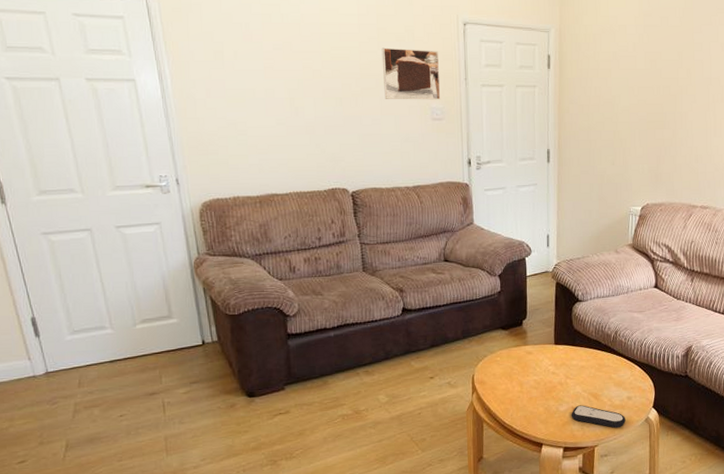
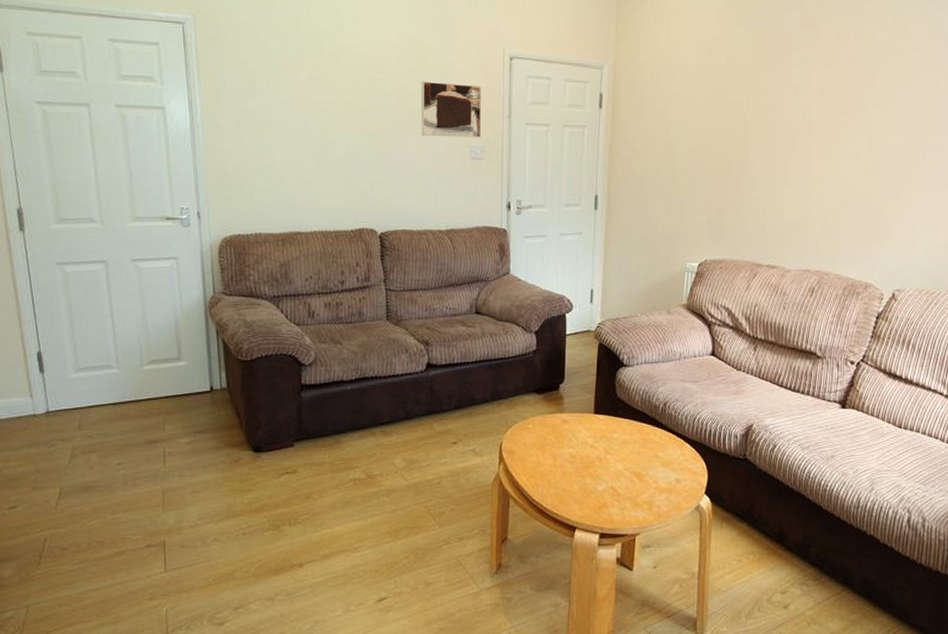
remote control: present [571,405,626,429] -> none [610,485,673,516]

